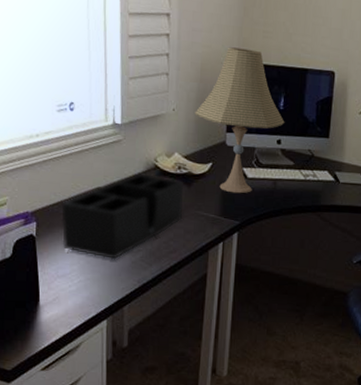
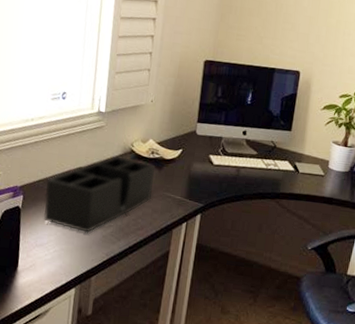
desk lamp: present [195,47,285,194] -> none [170,48,251,179]

